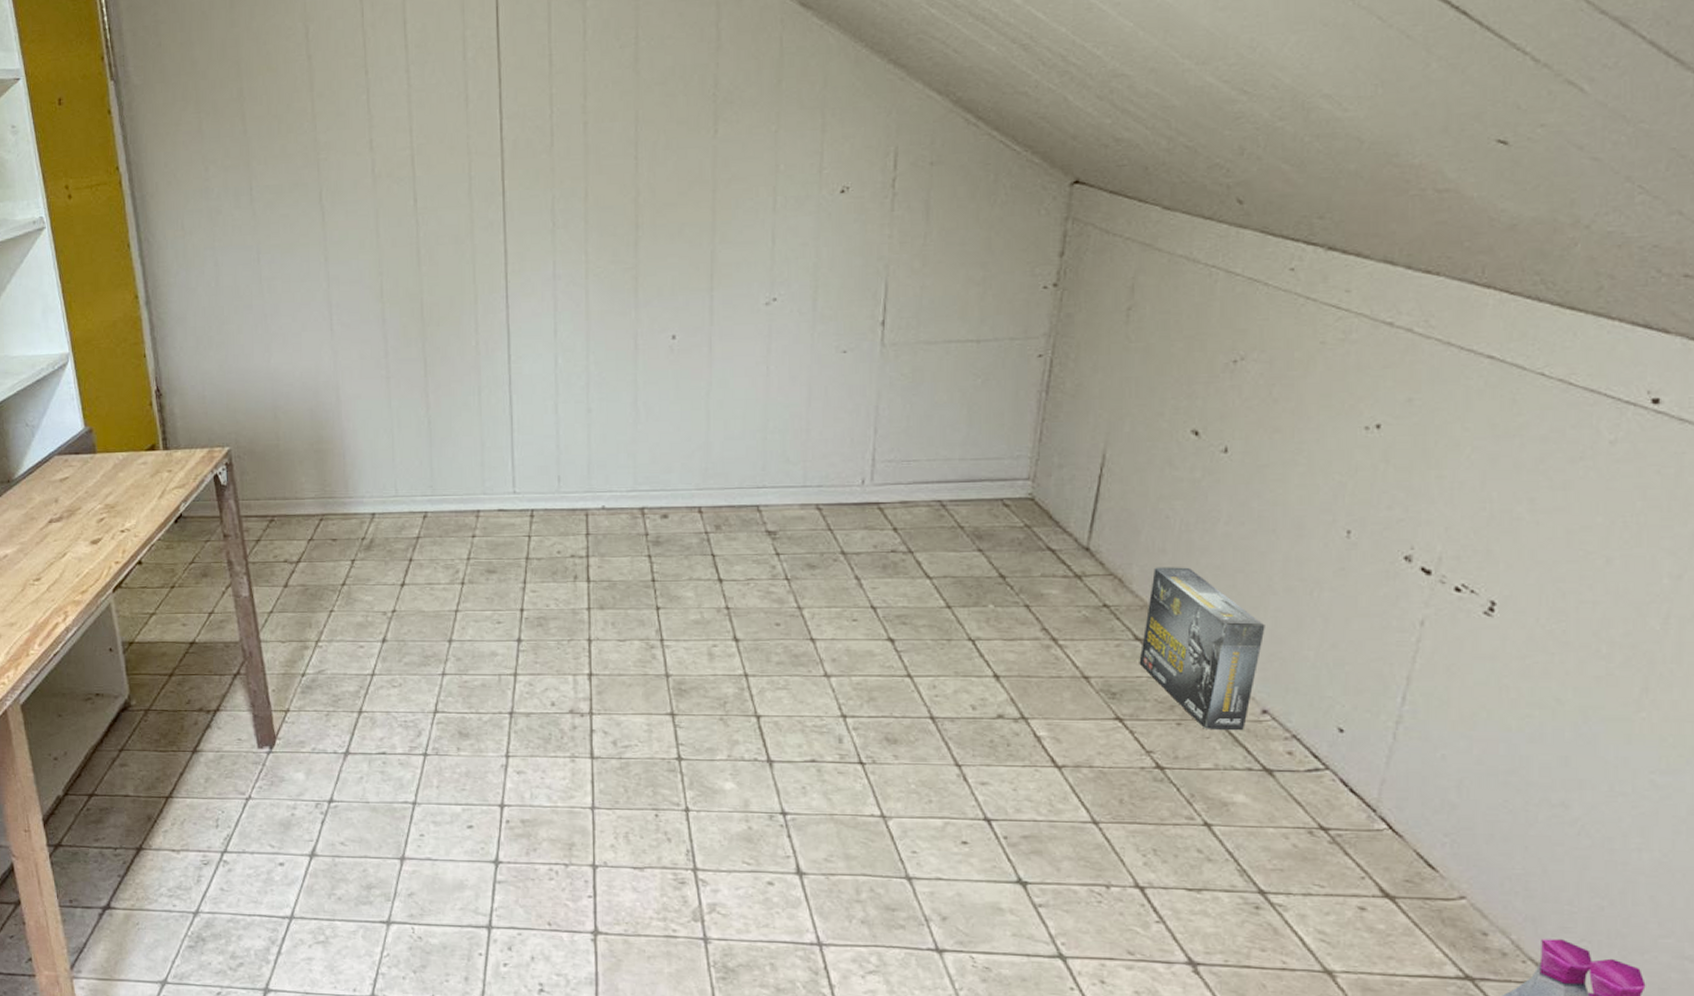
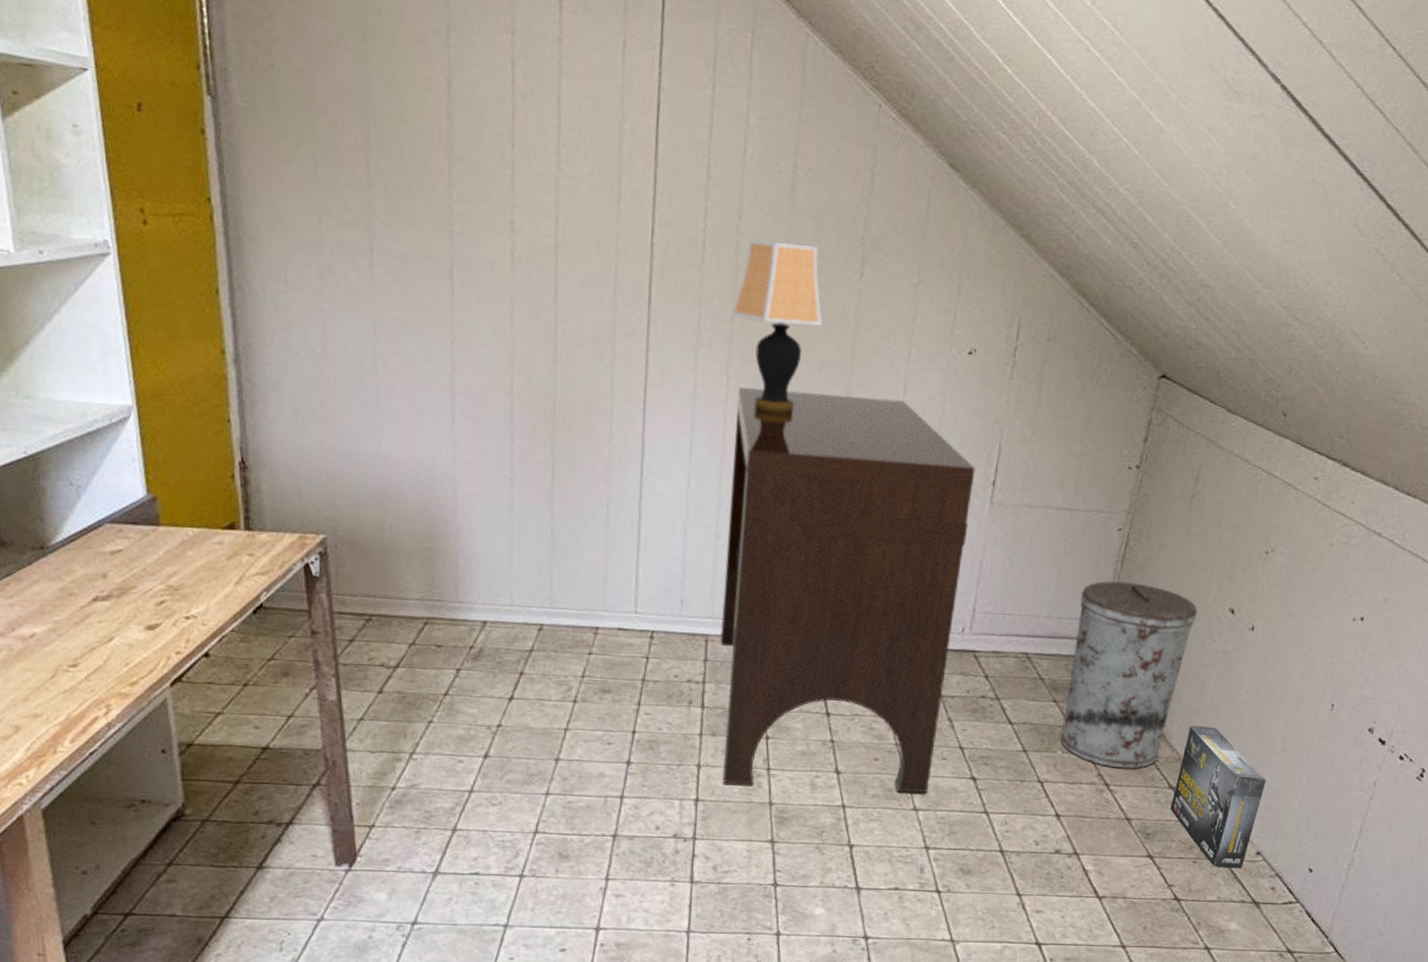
table lamp: none [584,111,678,283] -> present [731,239,823,414]
desk: none [597,250,860,658] -> present [720,387,975,794]
trash can: none [991,411,1150,620] -> present [1060,581,1198,769]

